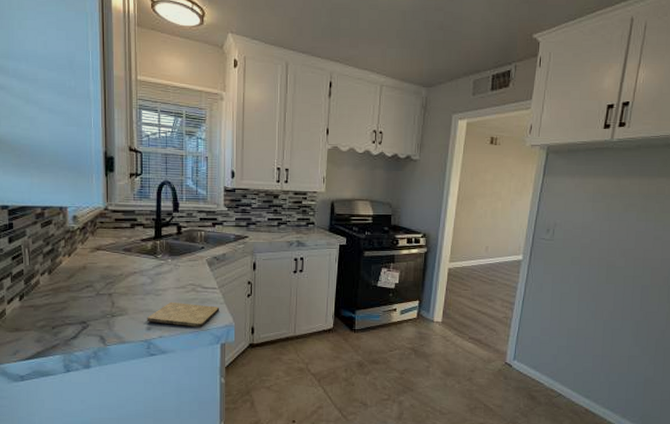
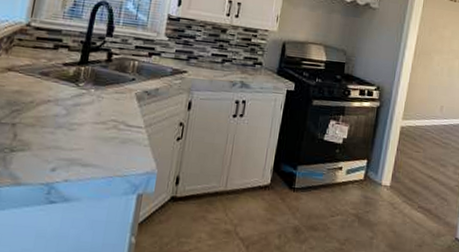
cutting board: present [147,301,220,328] -> none [53,139,143,173]

